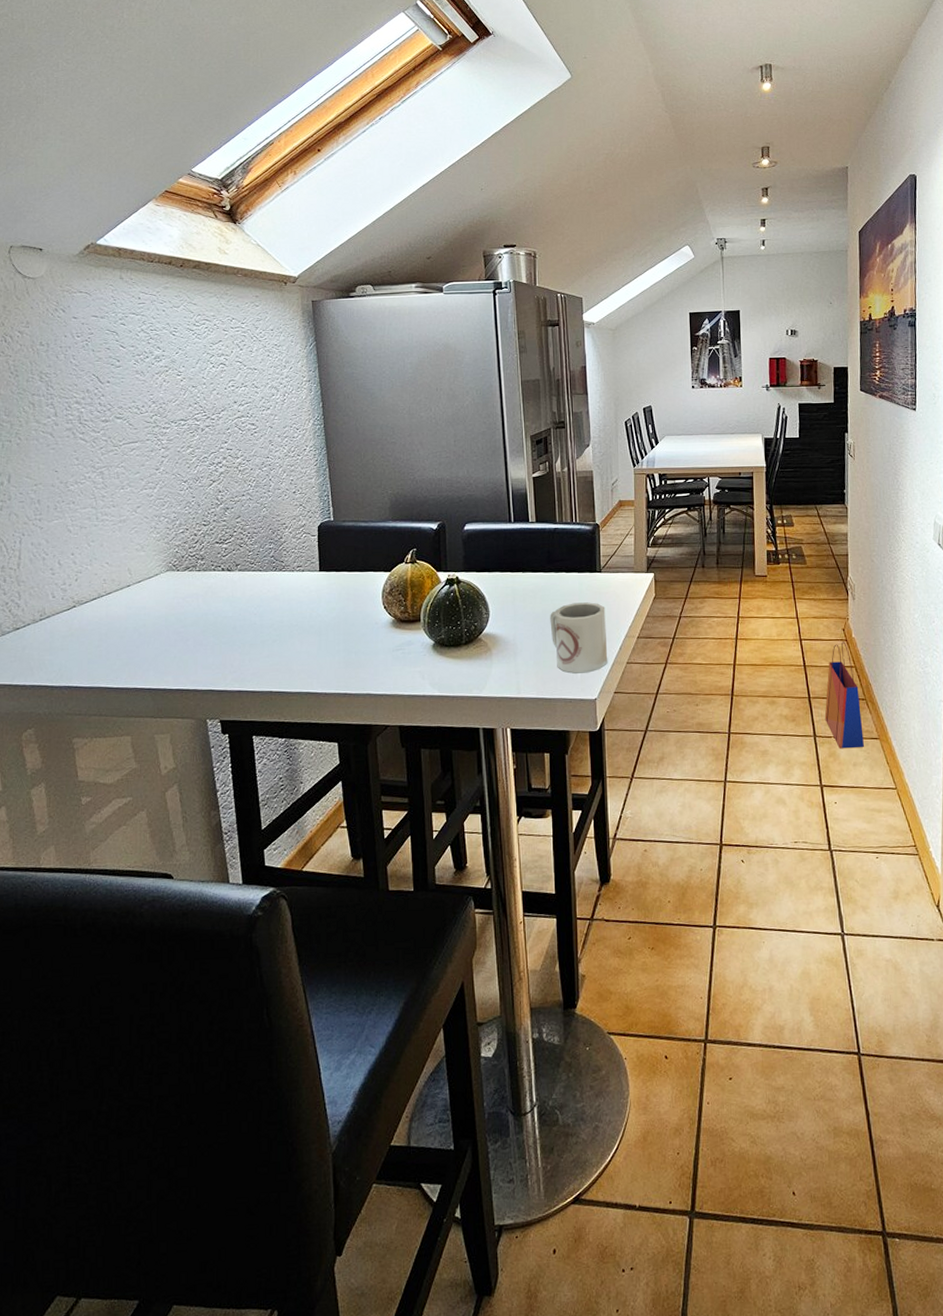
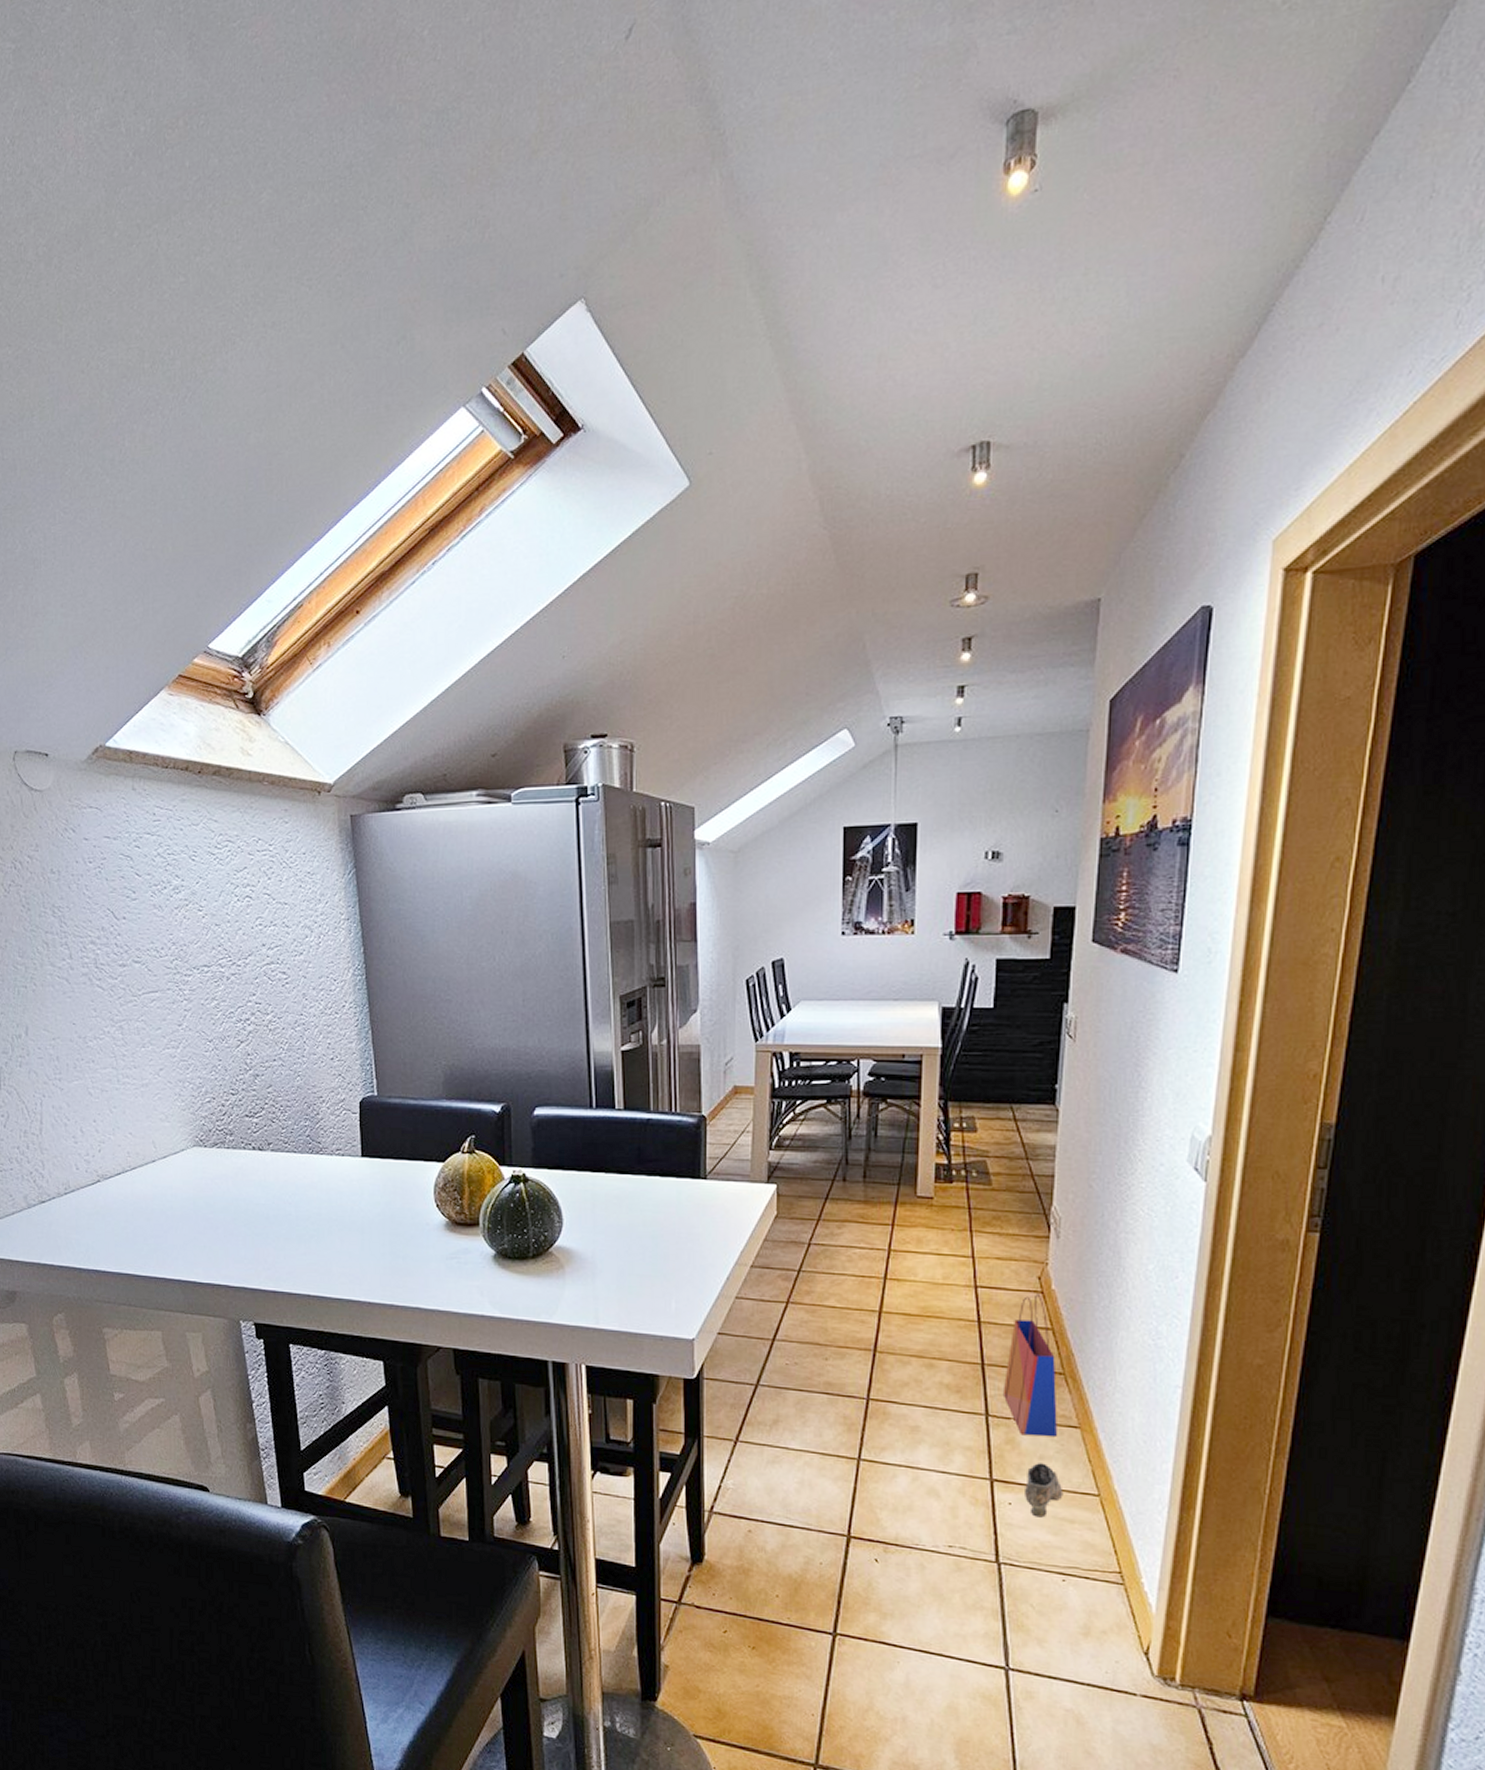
cup: present [550,602,608,674] -> none [638,1216,711,1306]
shoe: none [845,769,872,811] -> present [1025,1463,1063,1518]

